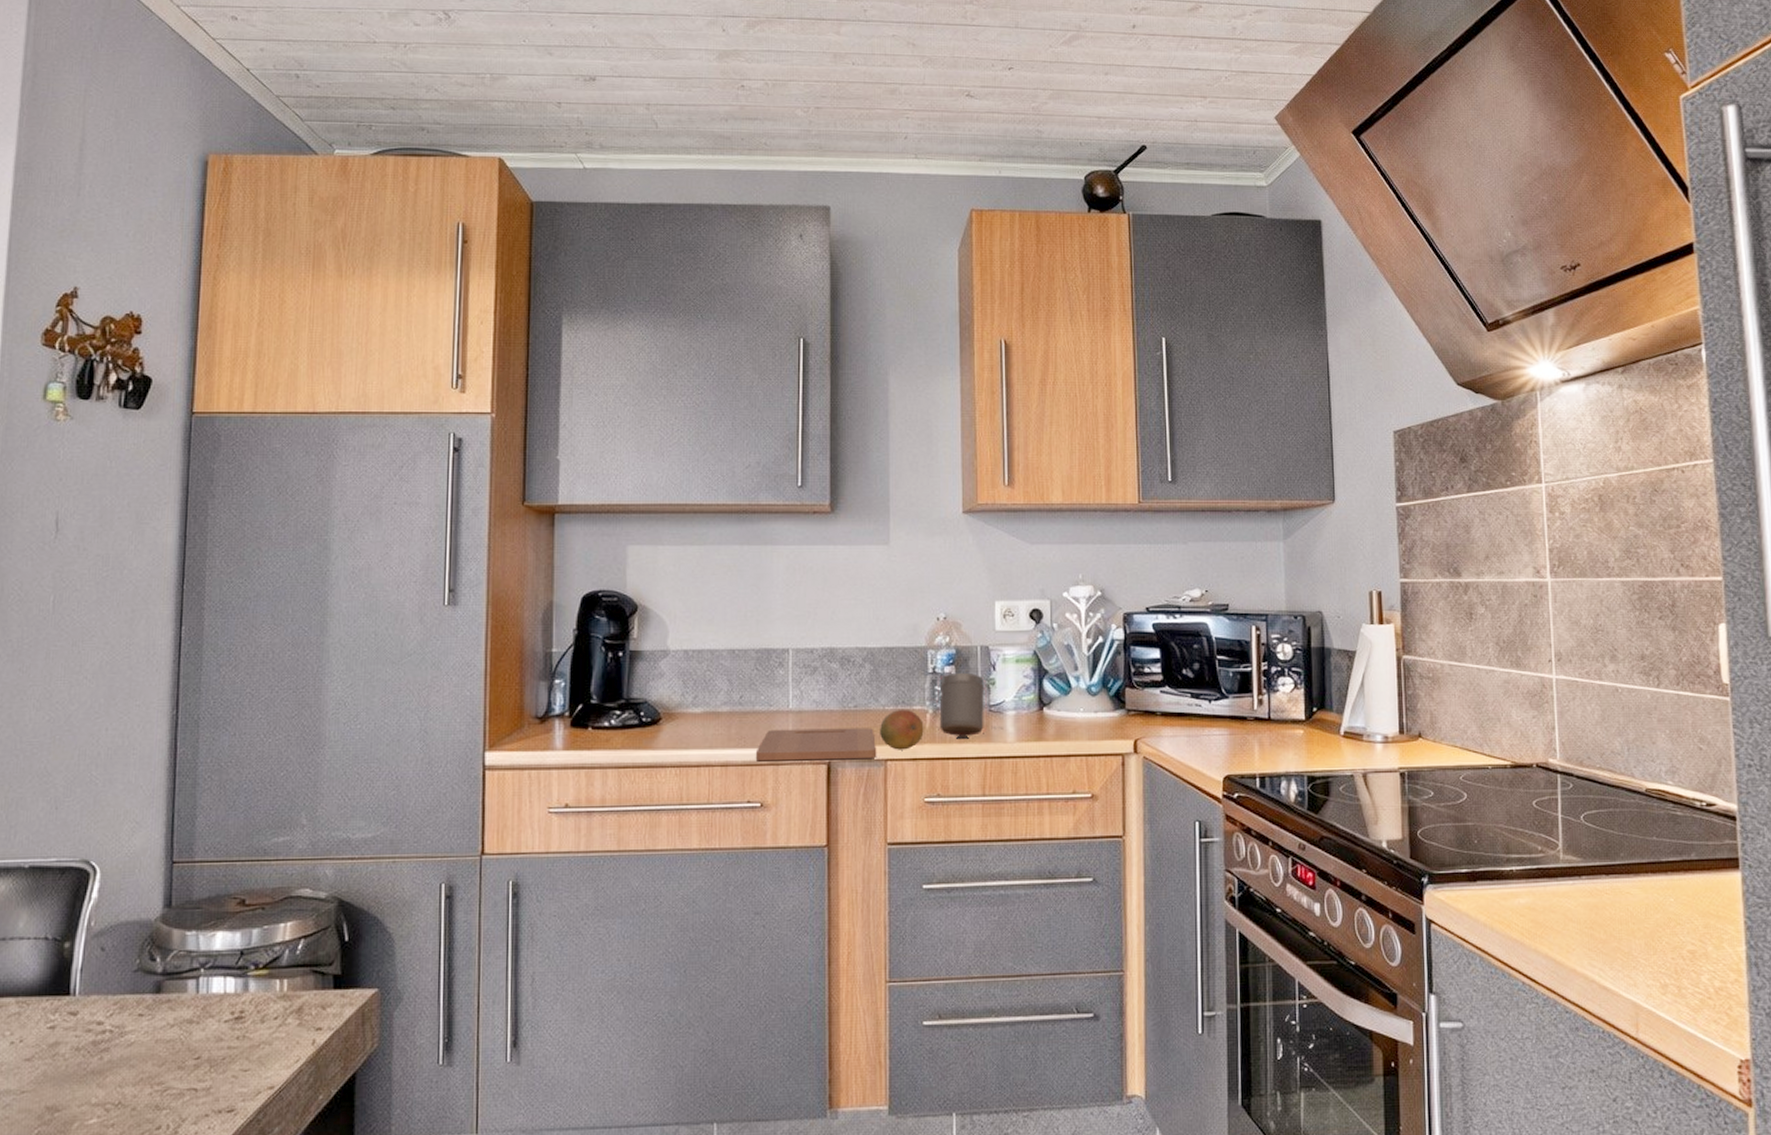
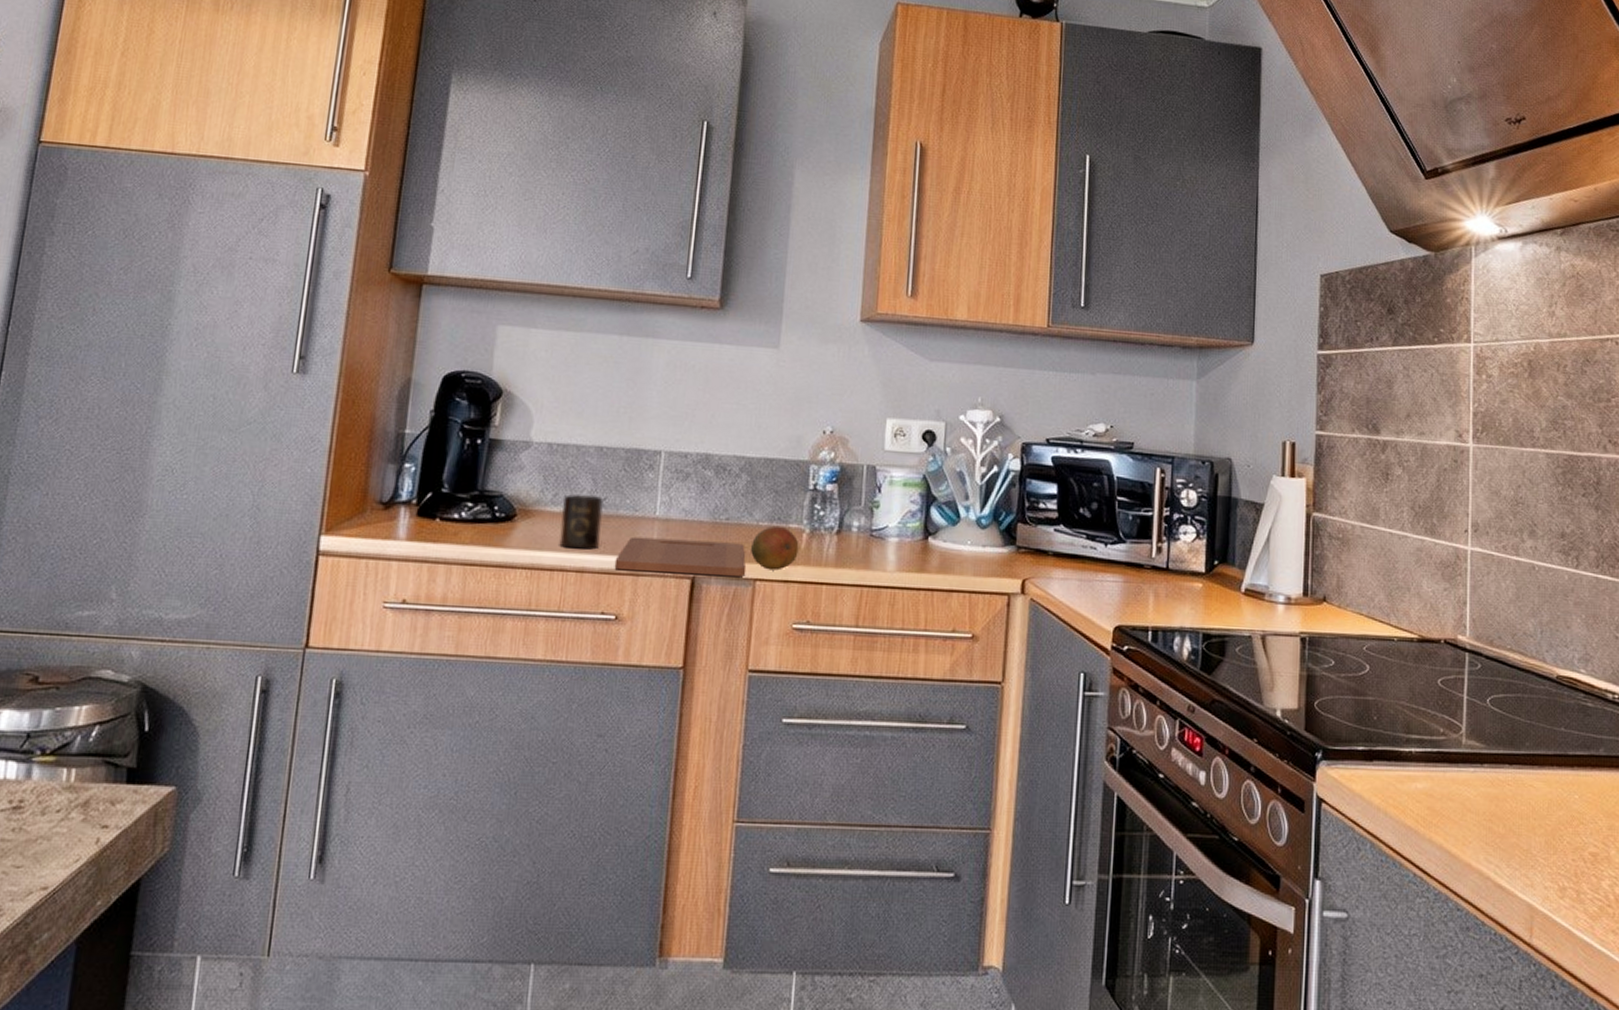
mug: none [702,694,741,745] -> present [559,494,605,549]
canister: present [921,668,1004,740] -> none [798,487,886,565]

